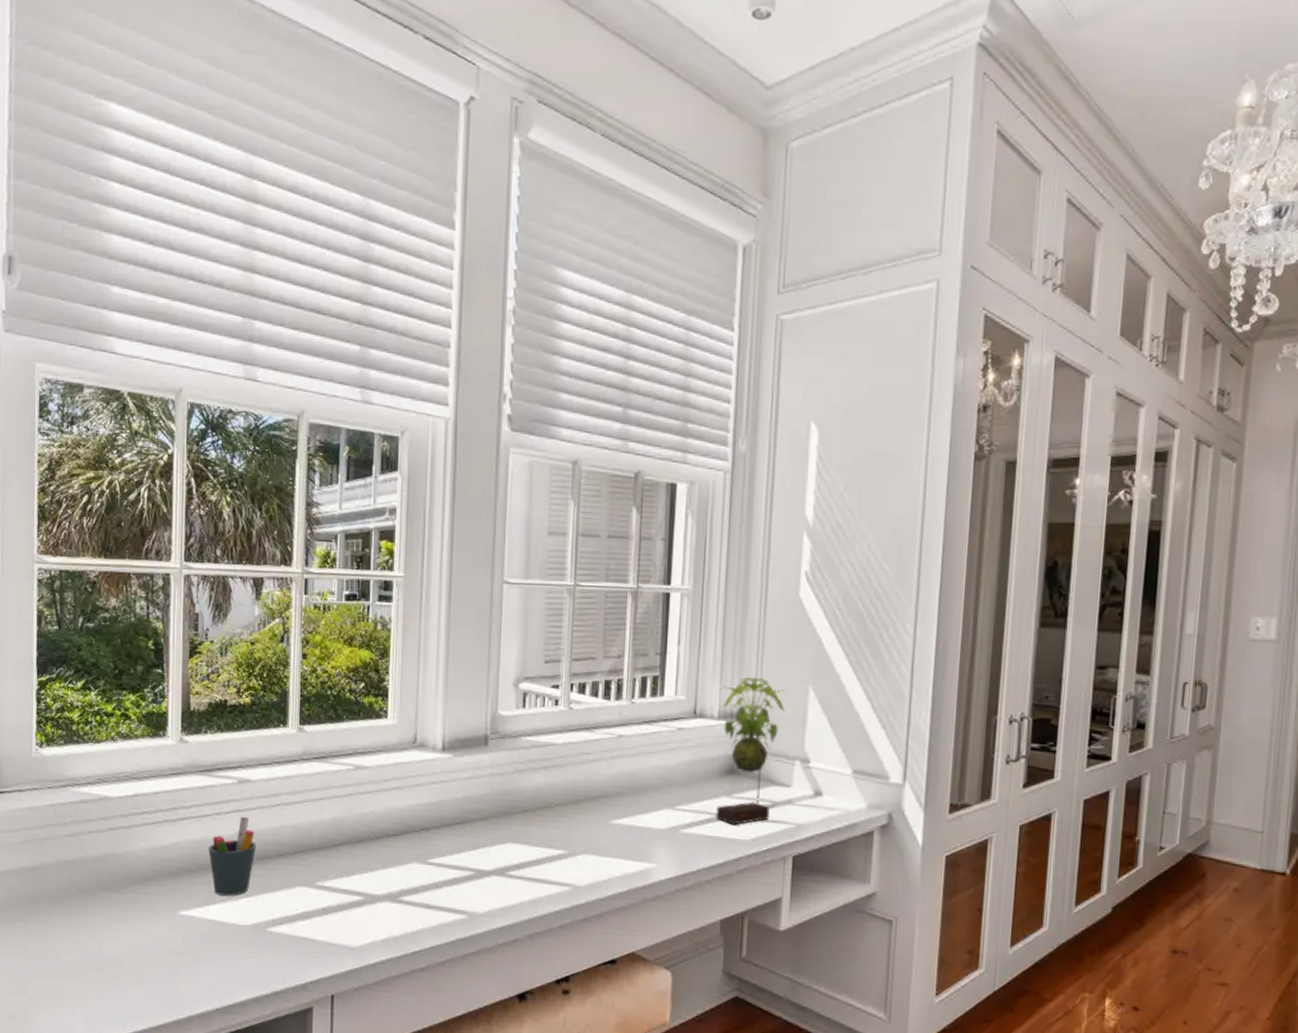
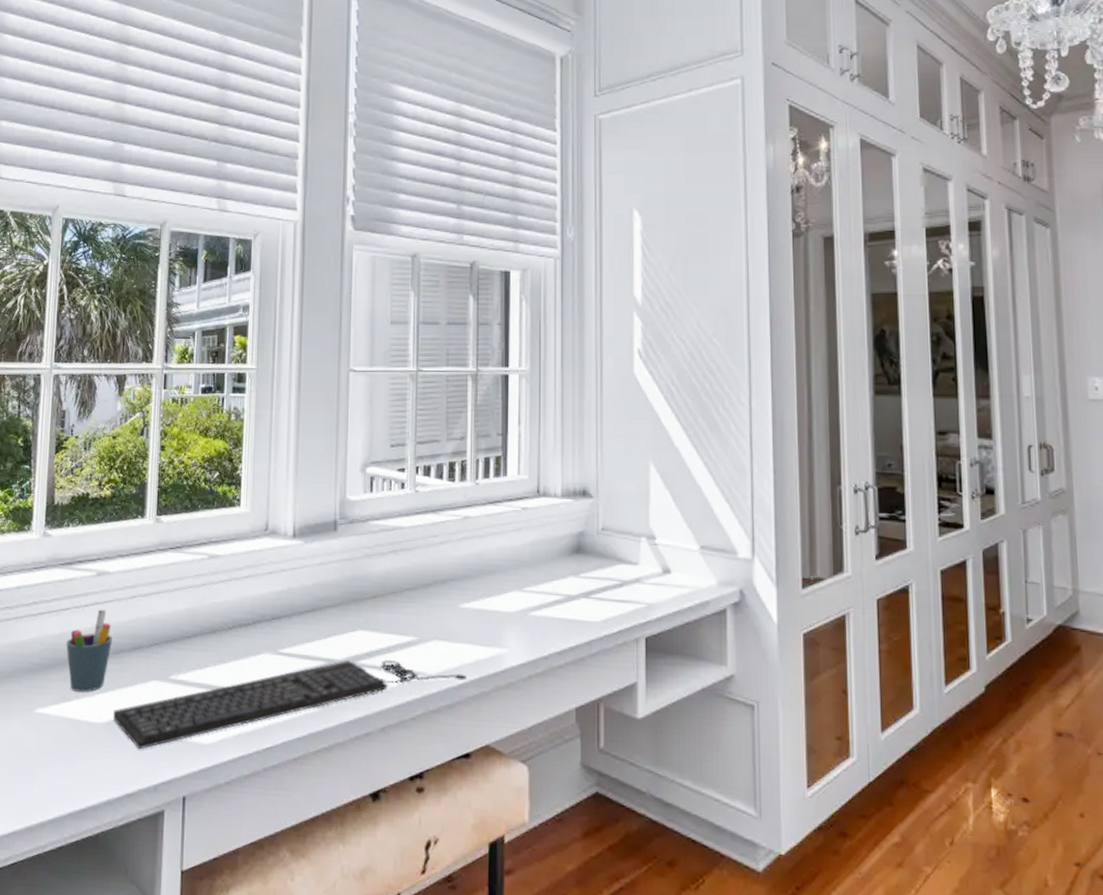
keyboard: none [259,871,615,951] -> present [113,660,467,750]
plant: present [716,677,785,825] -> none [562,454,627,606]

